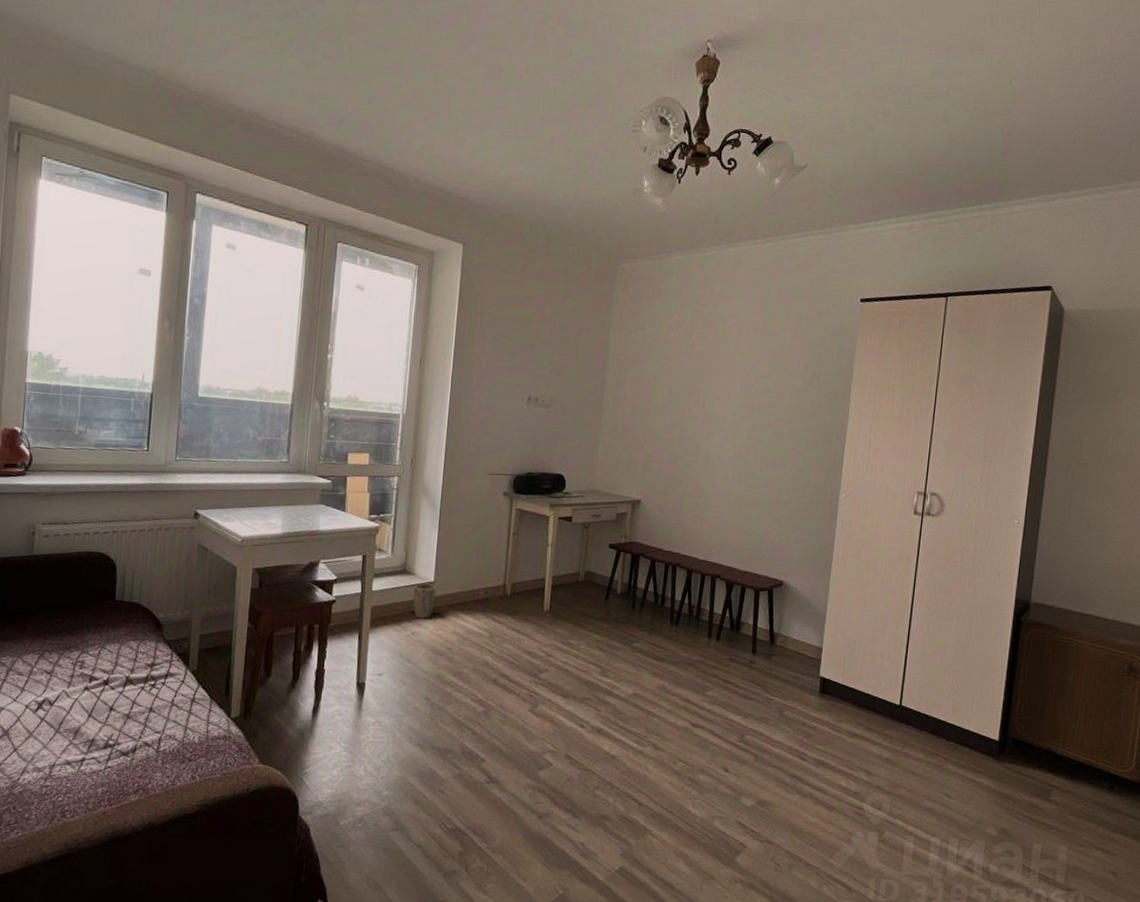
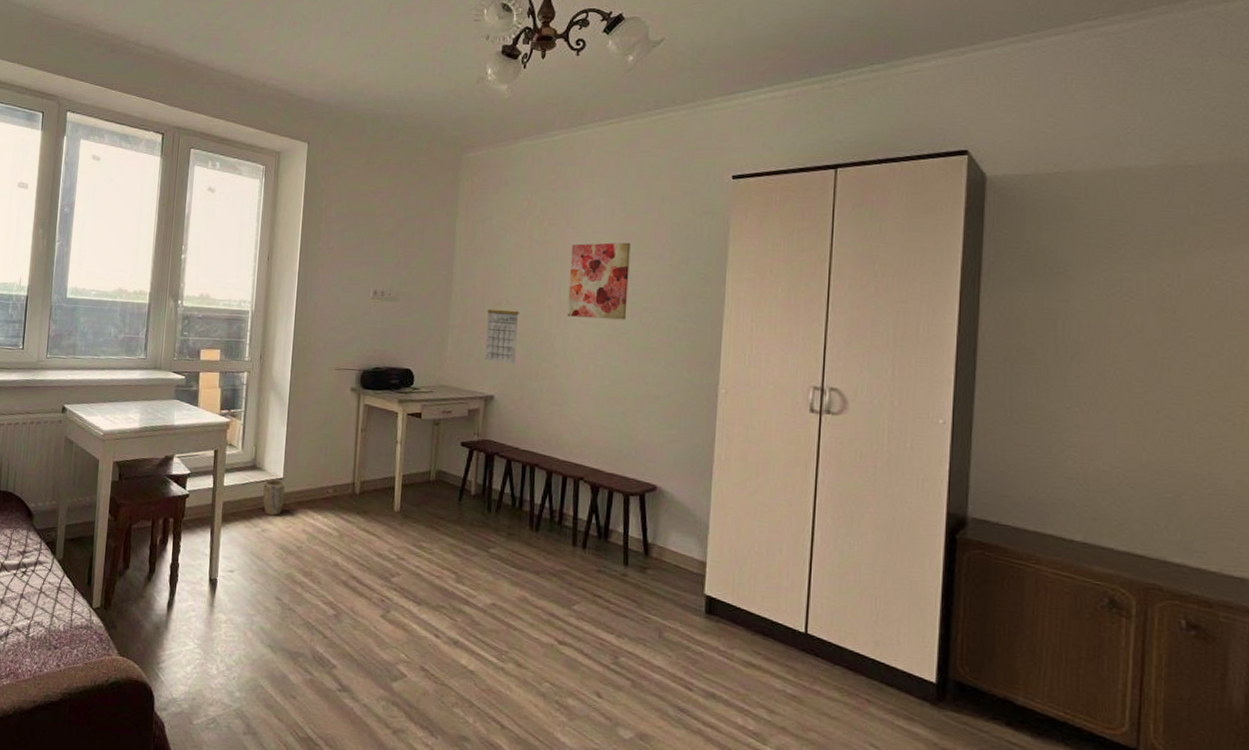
calendar: none [633,410,667,470] -> present [485,301,519,364]
wall art: none [710,357,770,430] -> present [567,242,631,320]

